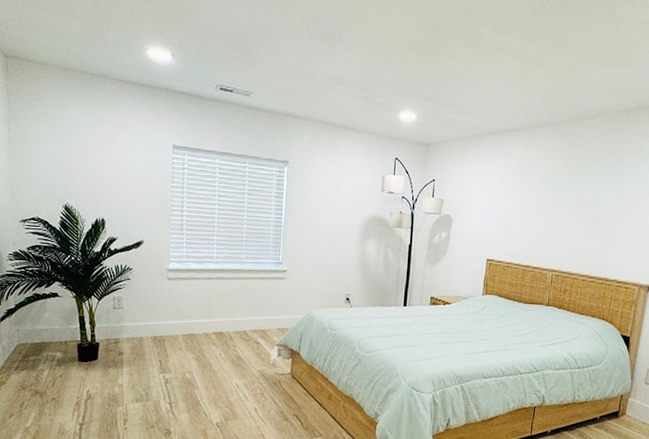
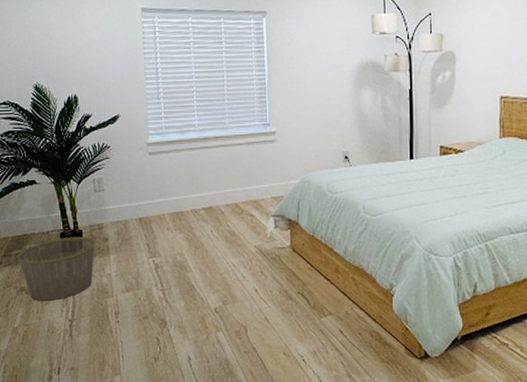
basket: none [33,348,112,405] -> present [16,236,96,301]

